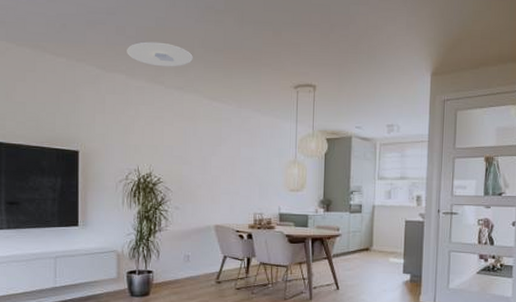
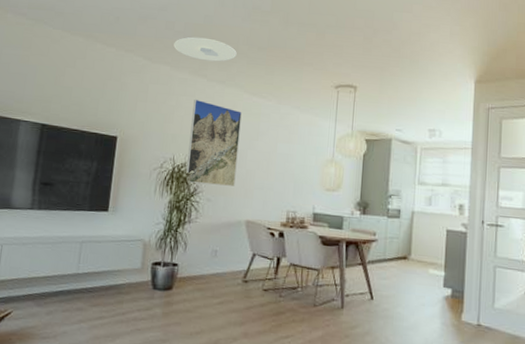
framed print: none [152,107,203,193] -> present [186,99,242,186]

